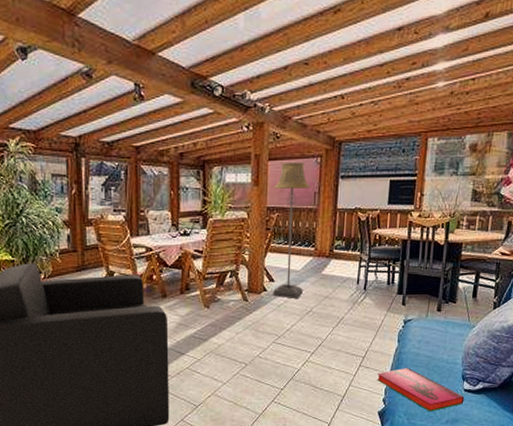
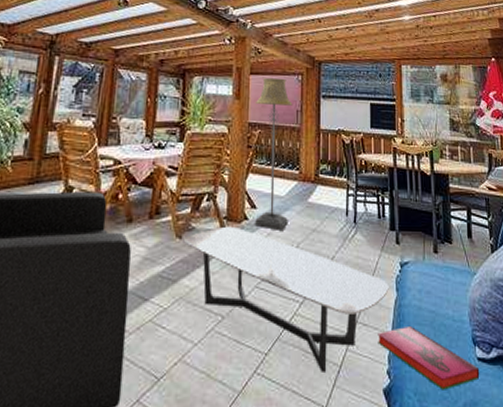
coffee table: none [212,297,392,401] -> present [184,226,389,372]

